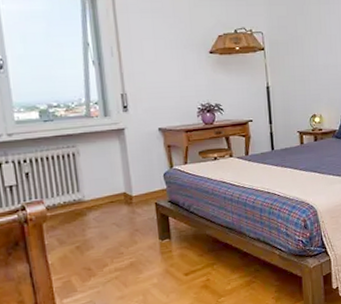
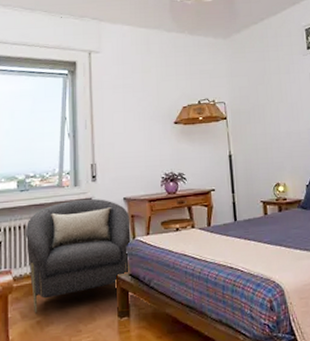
armchair: none [53,129,169,239] -> present [25,198,131,313]

